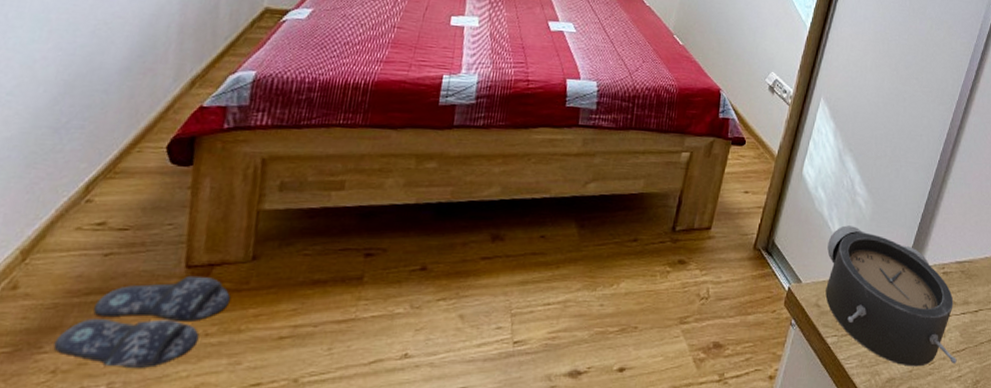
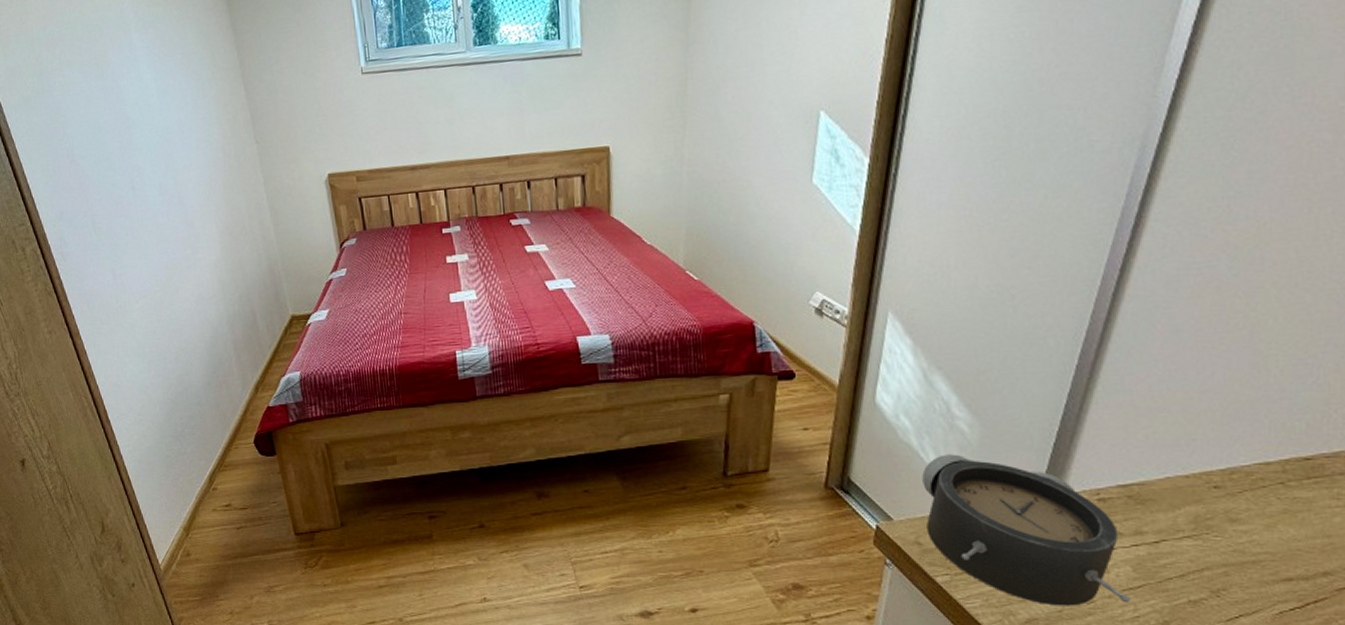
slippers: present [53,275,230,368] -> none [225,541,334,610]

